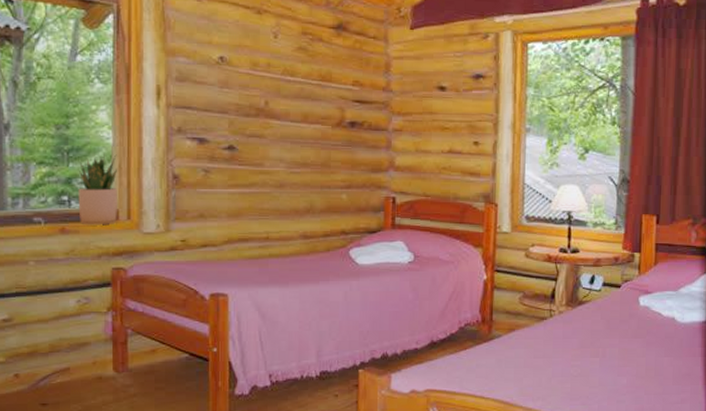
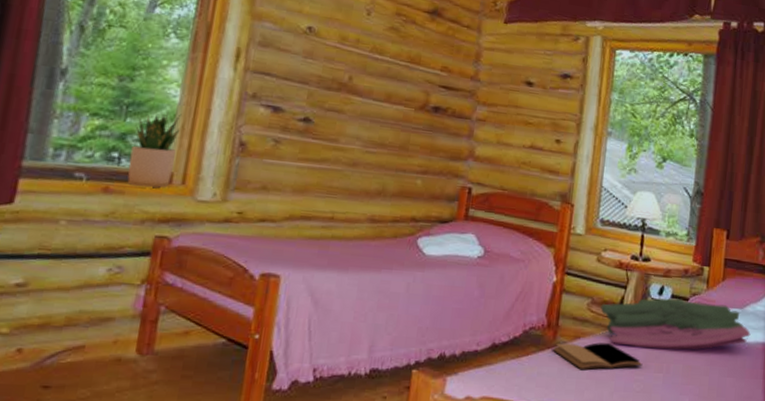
book: none [488,333,578,360] -> present [552,342,643,370]
towel: none [533,286,686,335] -> present [600,297,751,350]

